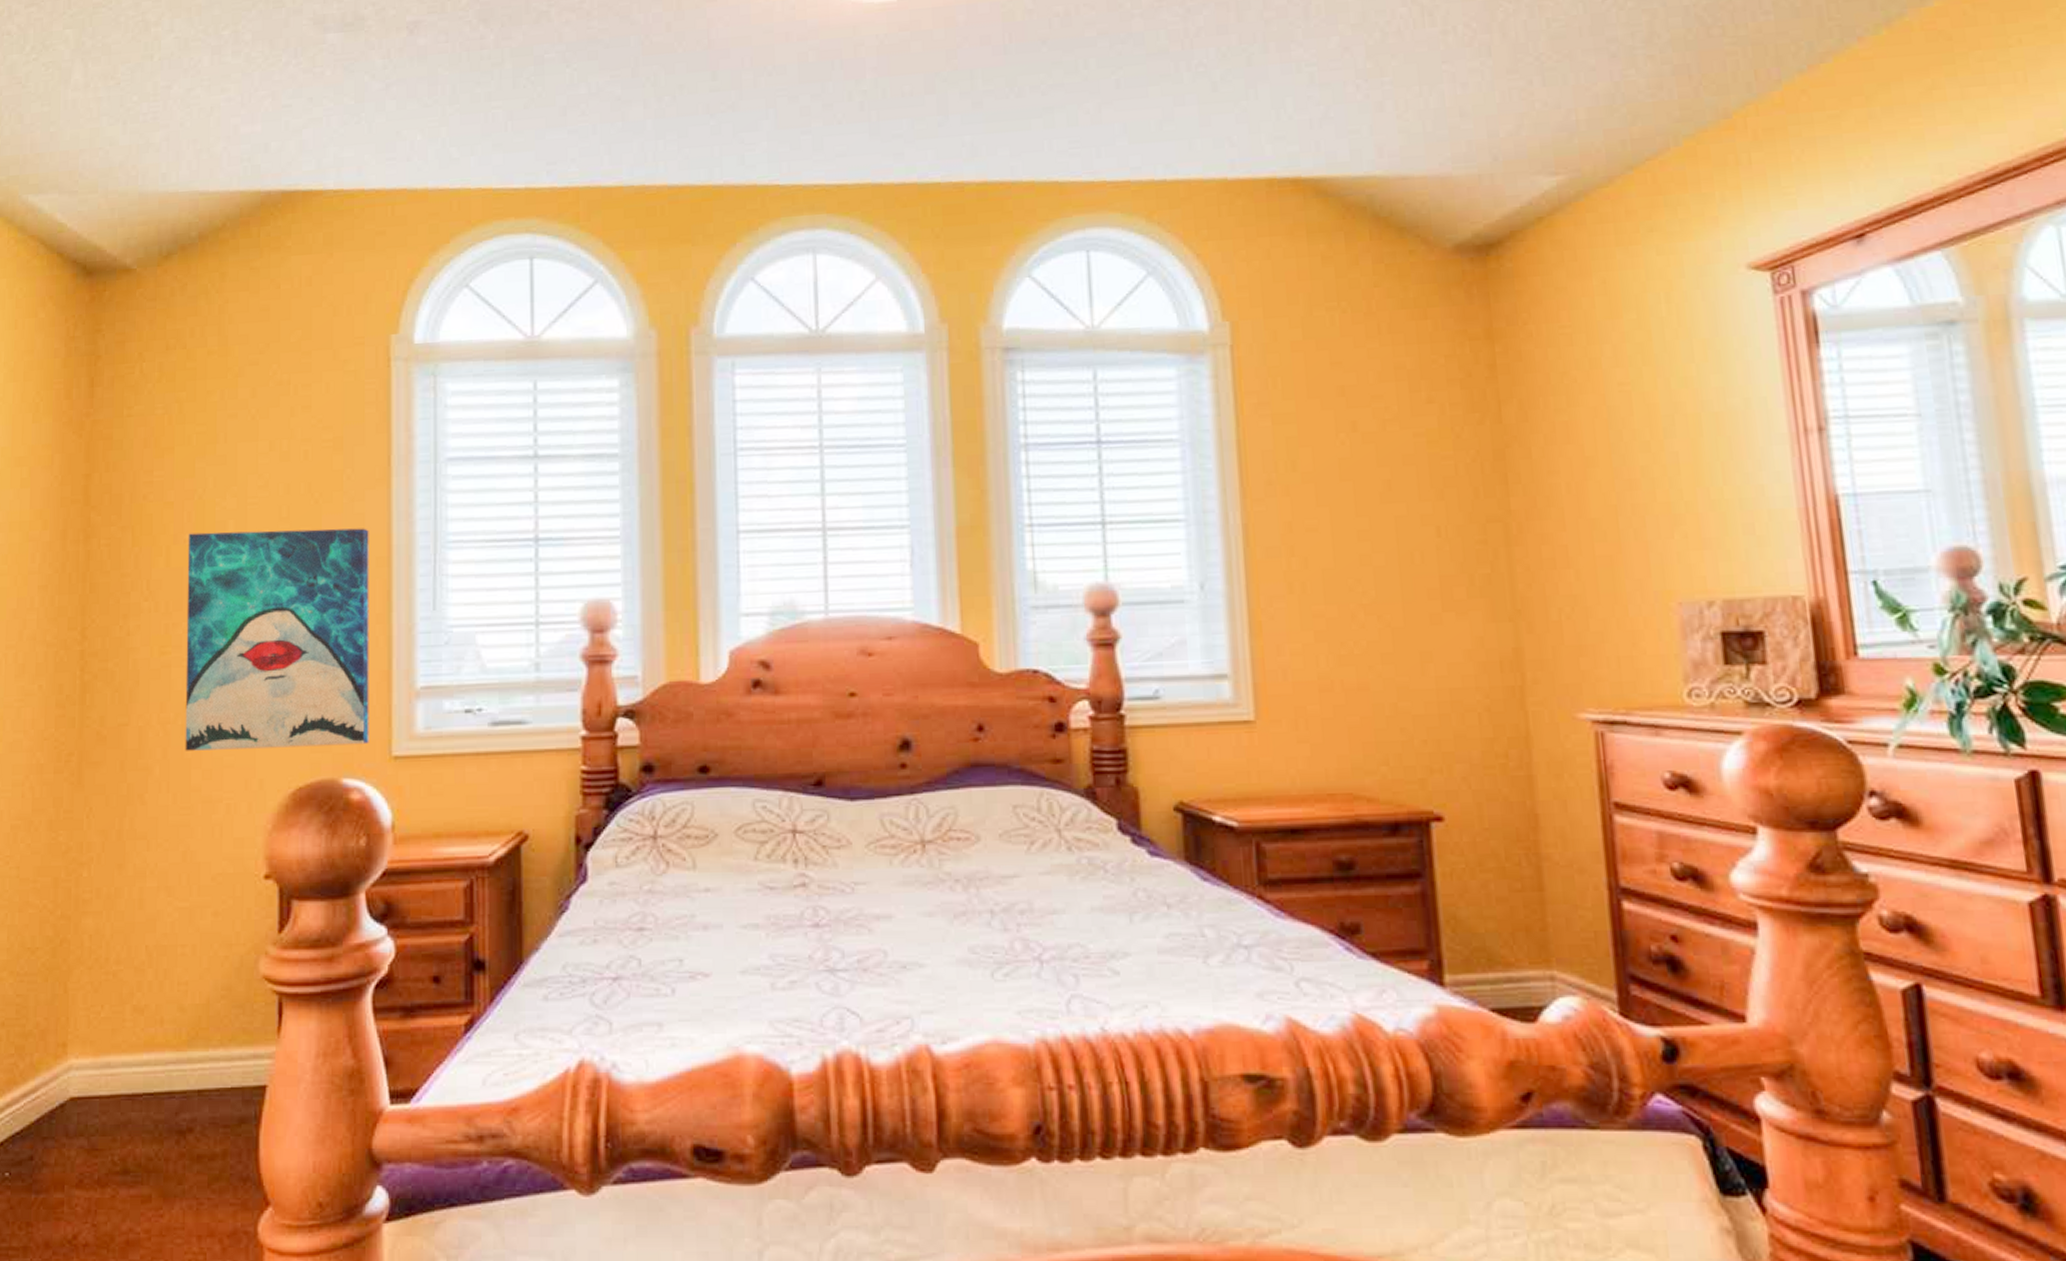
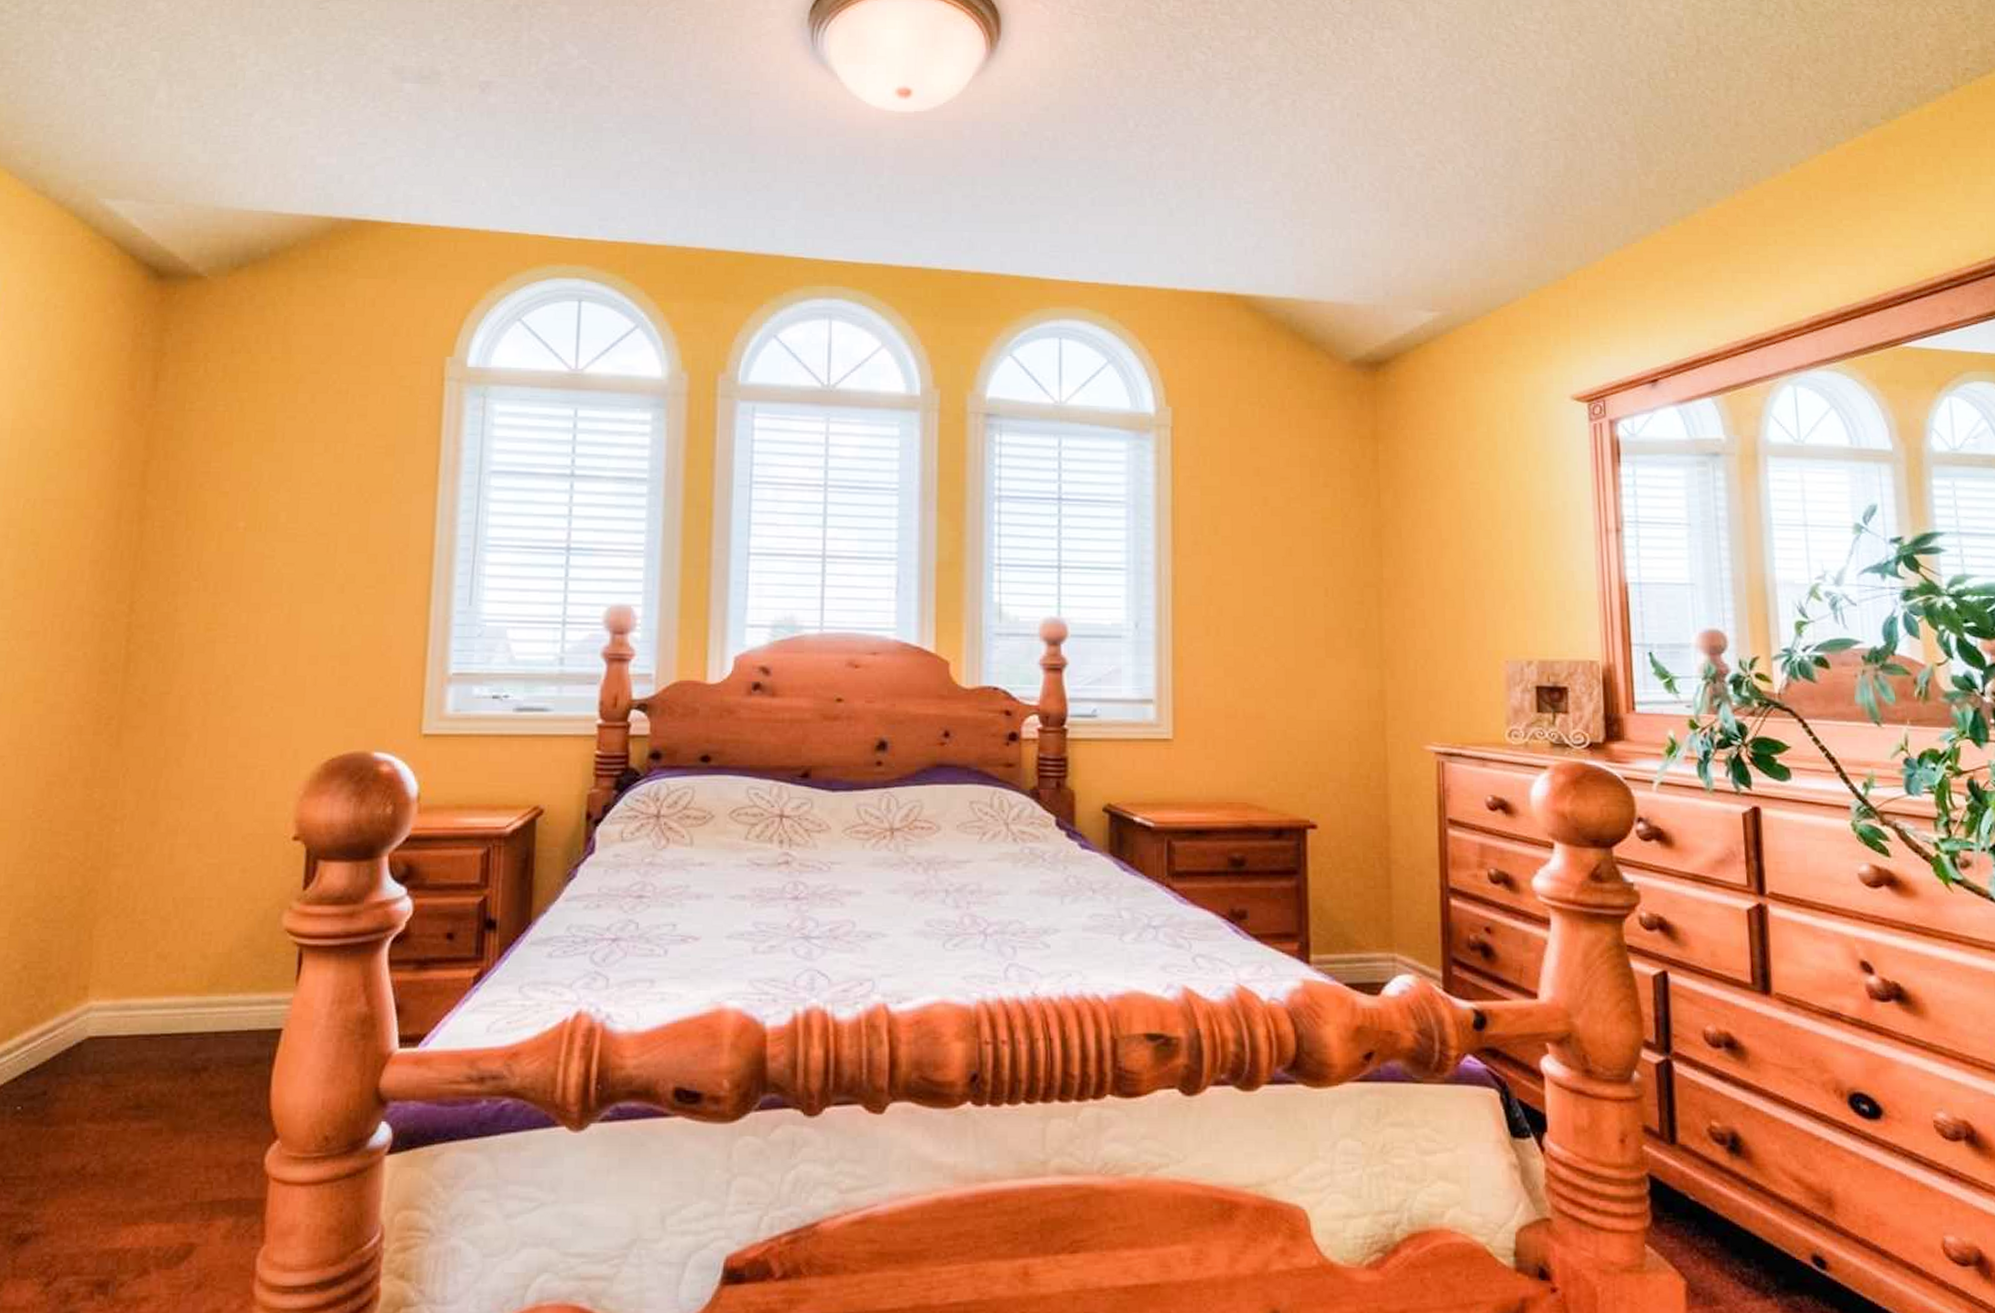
wall art: present [185,528,369,751] -> none [224,521,414,722]

